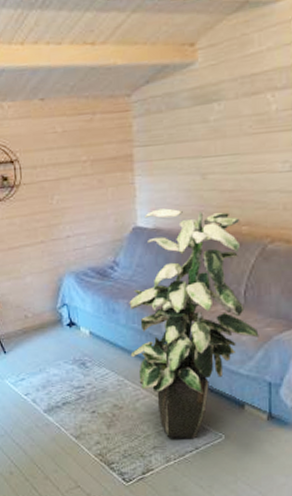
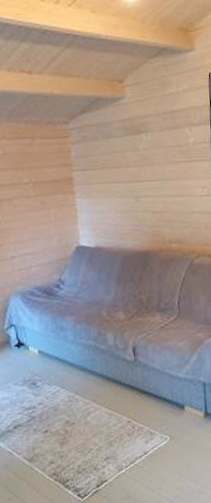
indoor plant: present [129,208,259,438] -> none [76,228,193,447]

